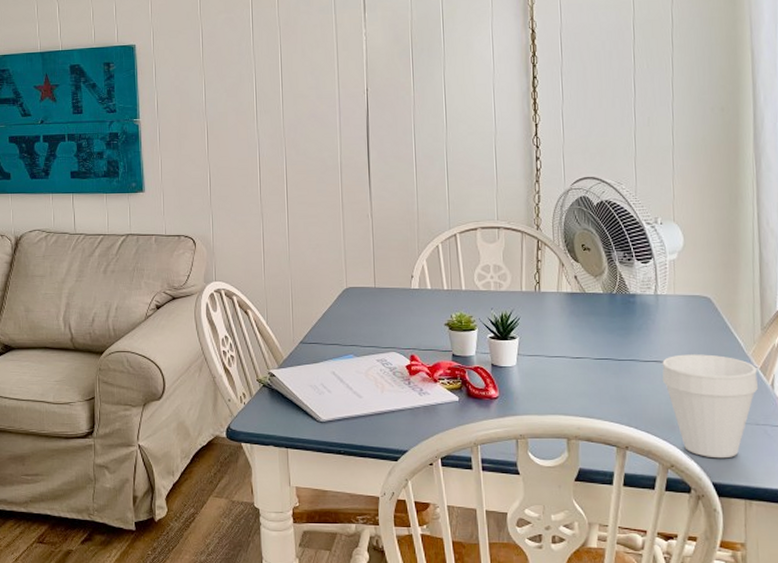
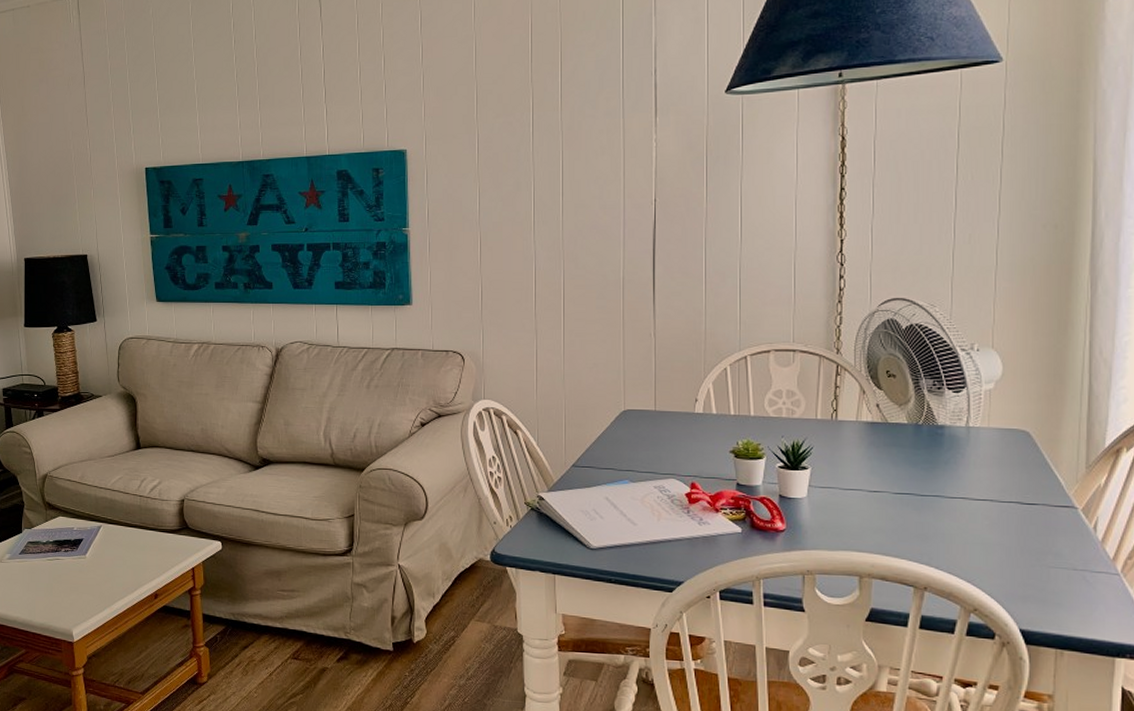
cup: present [662,354,758,459] -> none [969,492,1079,604]

